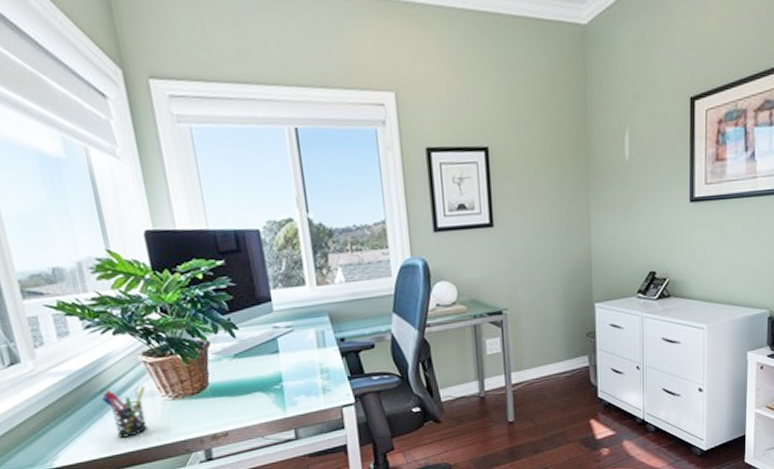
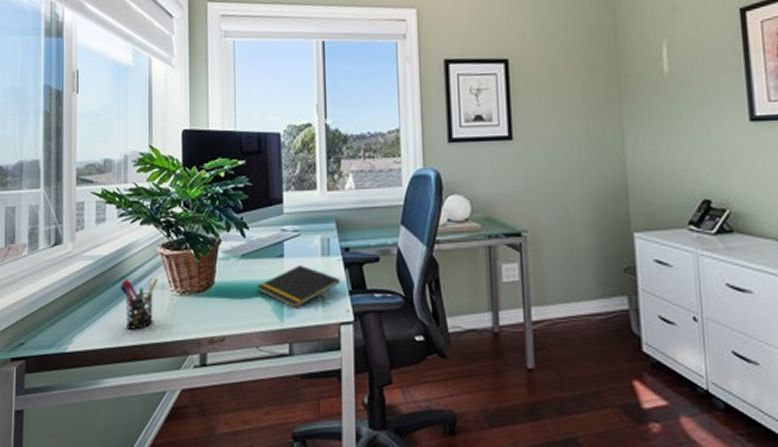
notepad: none [254,359,339,399] -> present [256,266,340,309]

